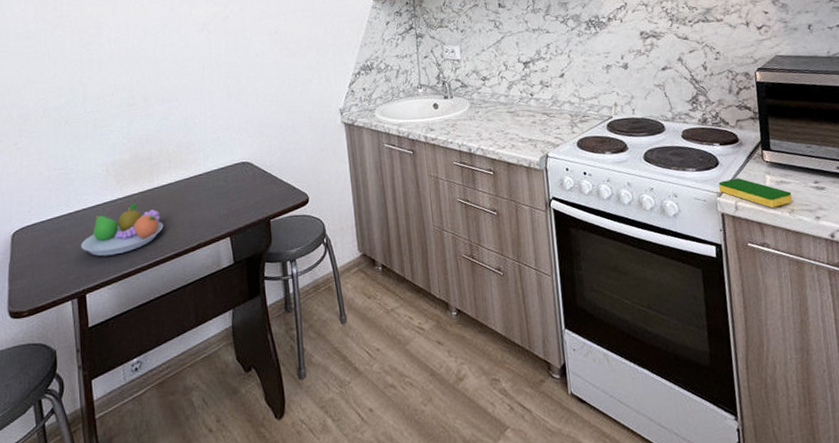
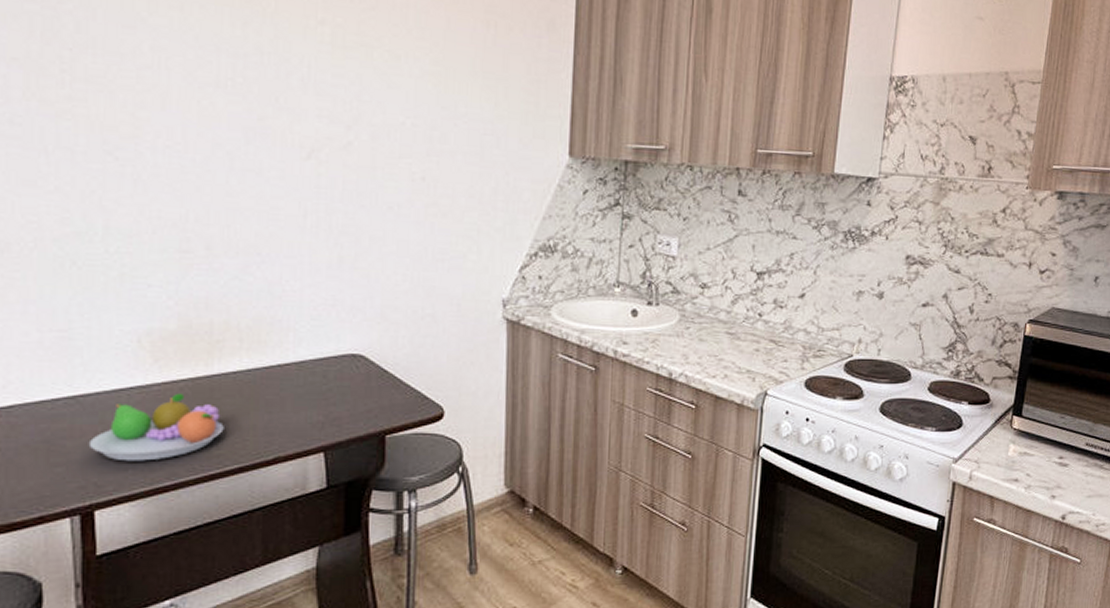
dish sponge: present [718,178,793,208] -> none [957,444,1033,481]

